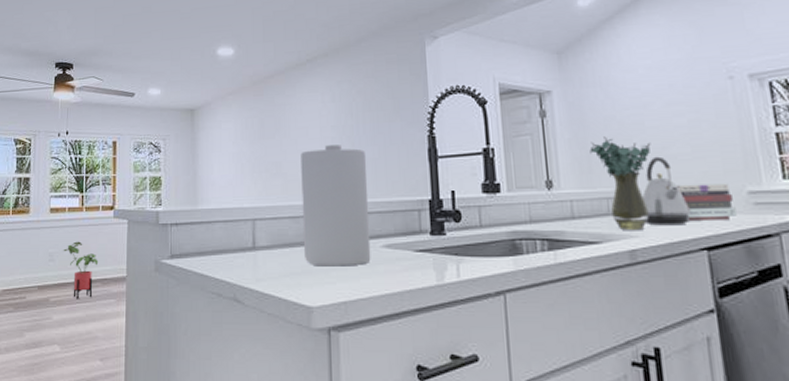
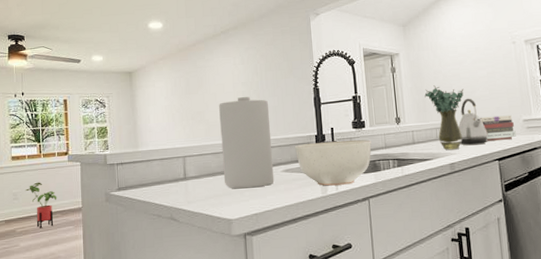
bowl: none [401,208,510,271] -> present [295,139,372,186]

